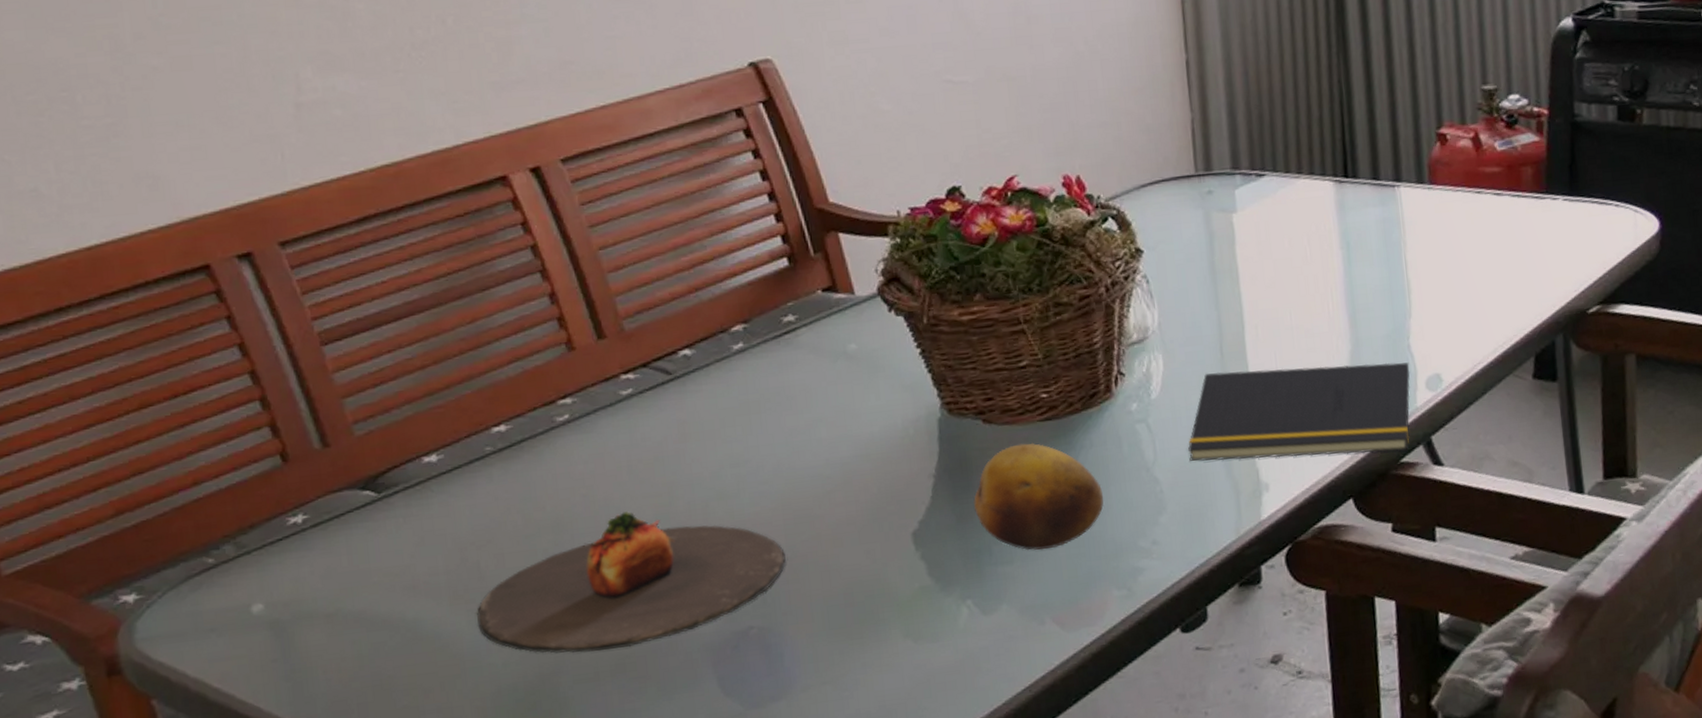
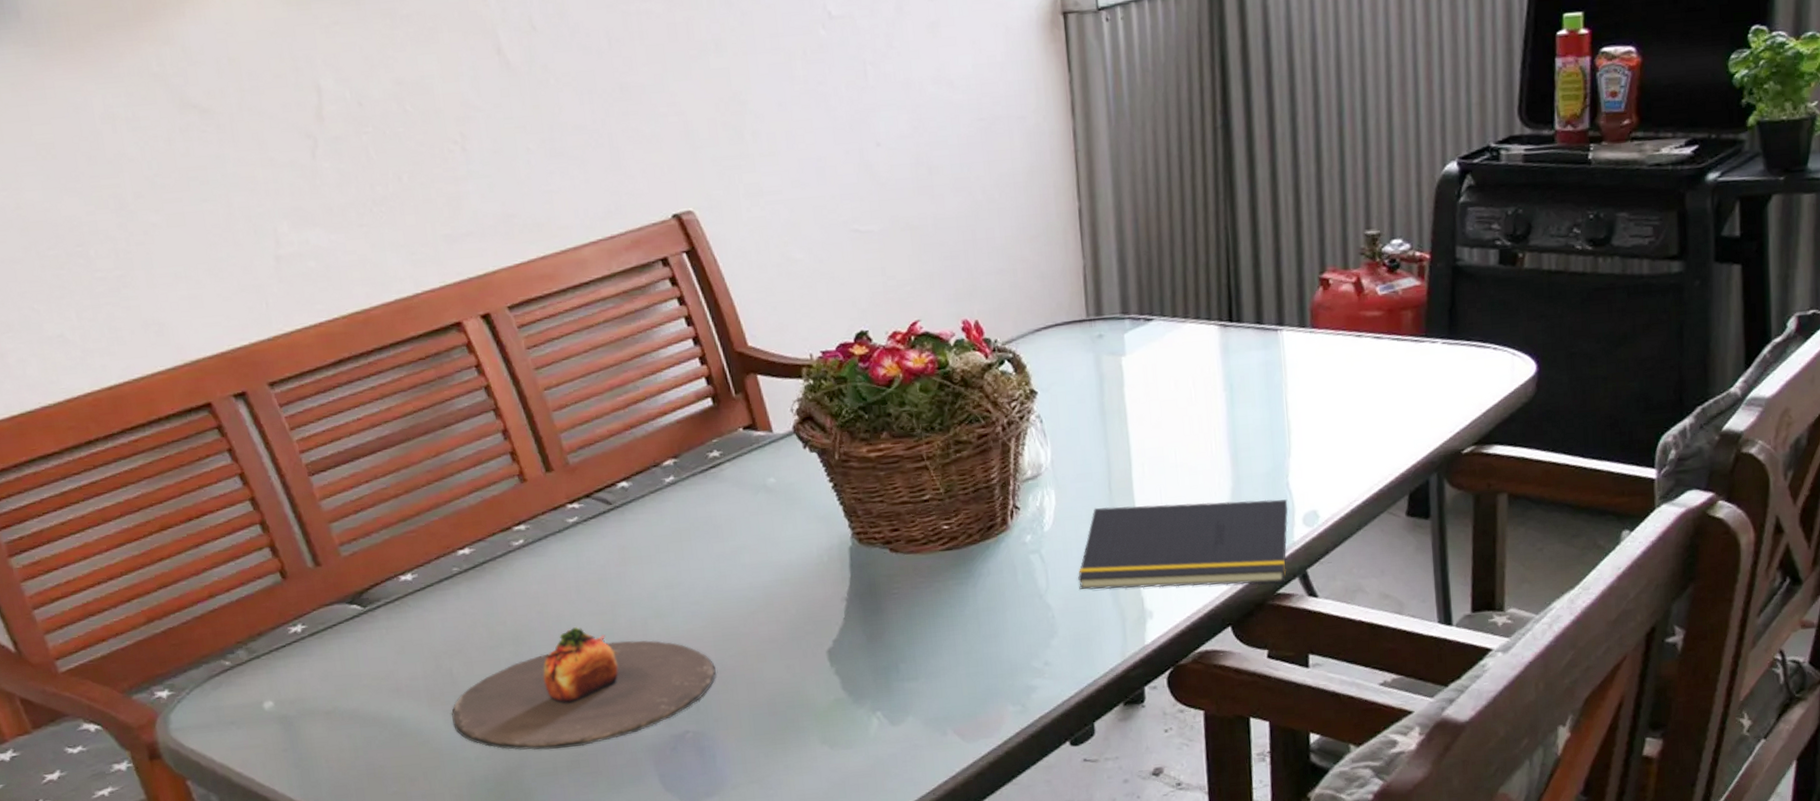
fruit: present [973,442,1104,551] -> none [882,570,1001,669]

